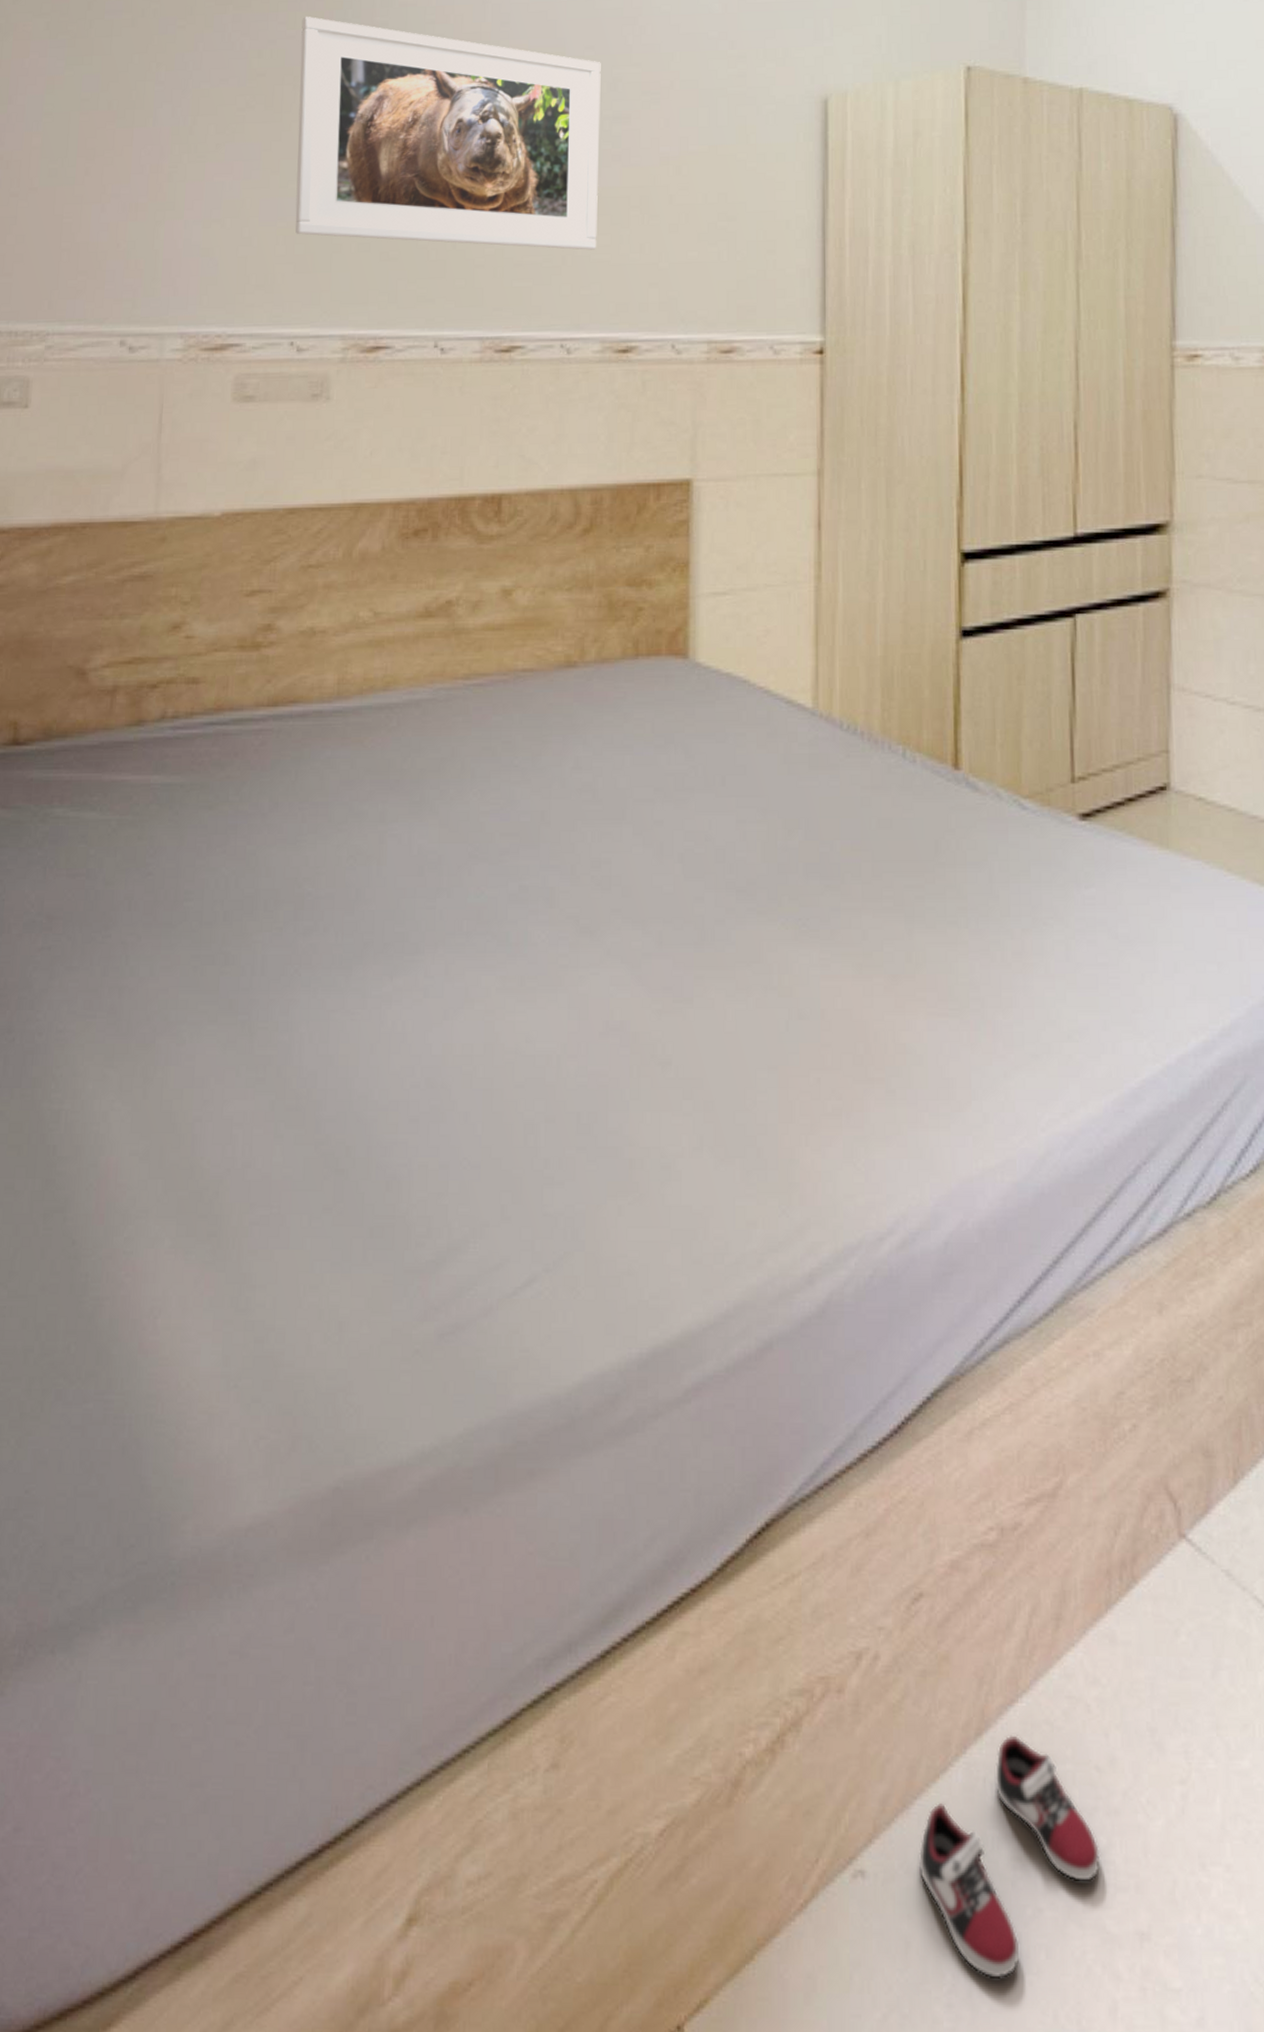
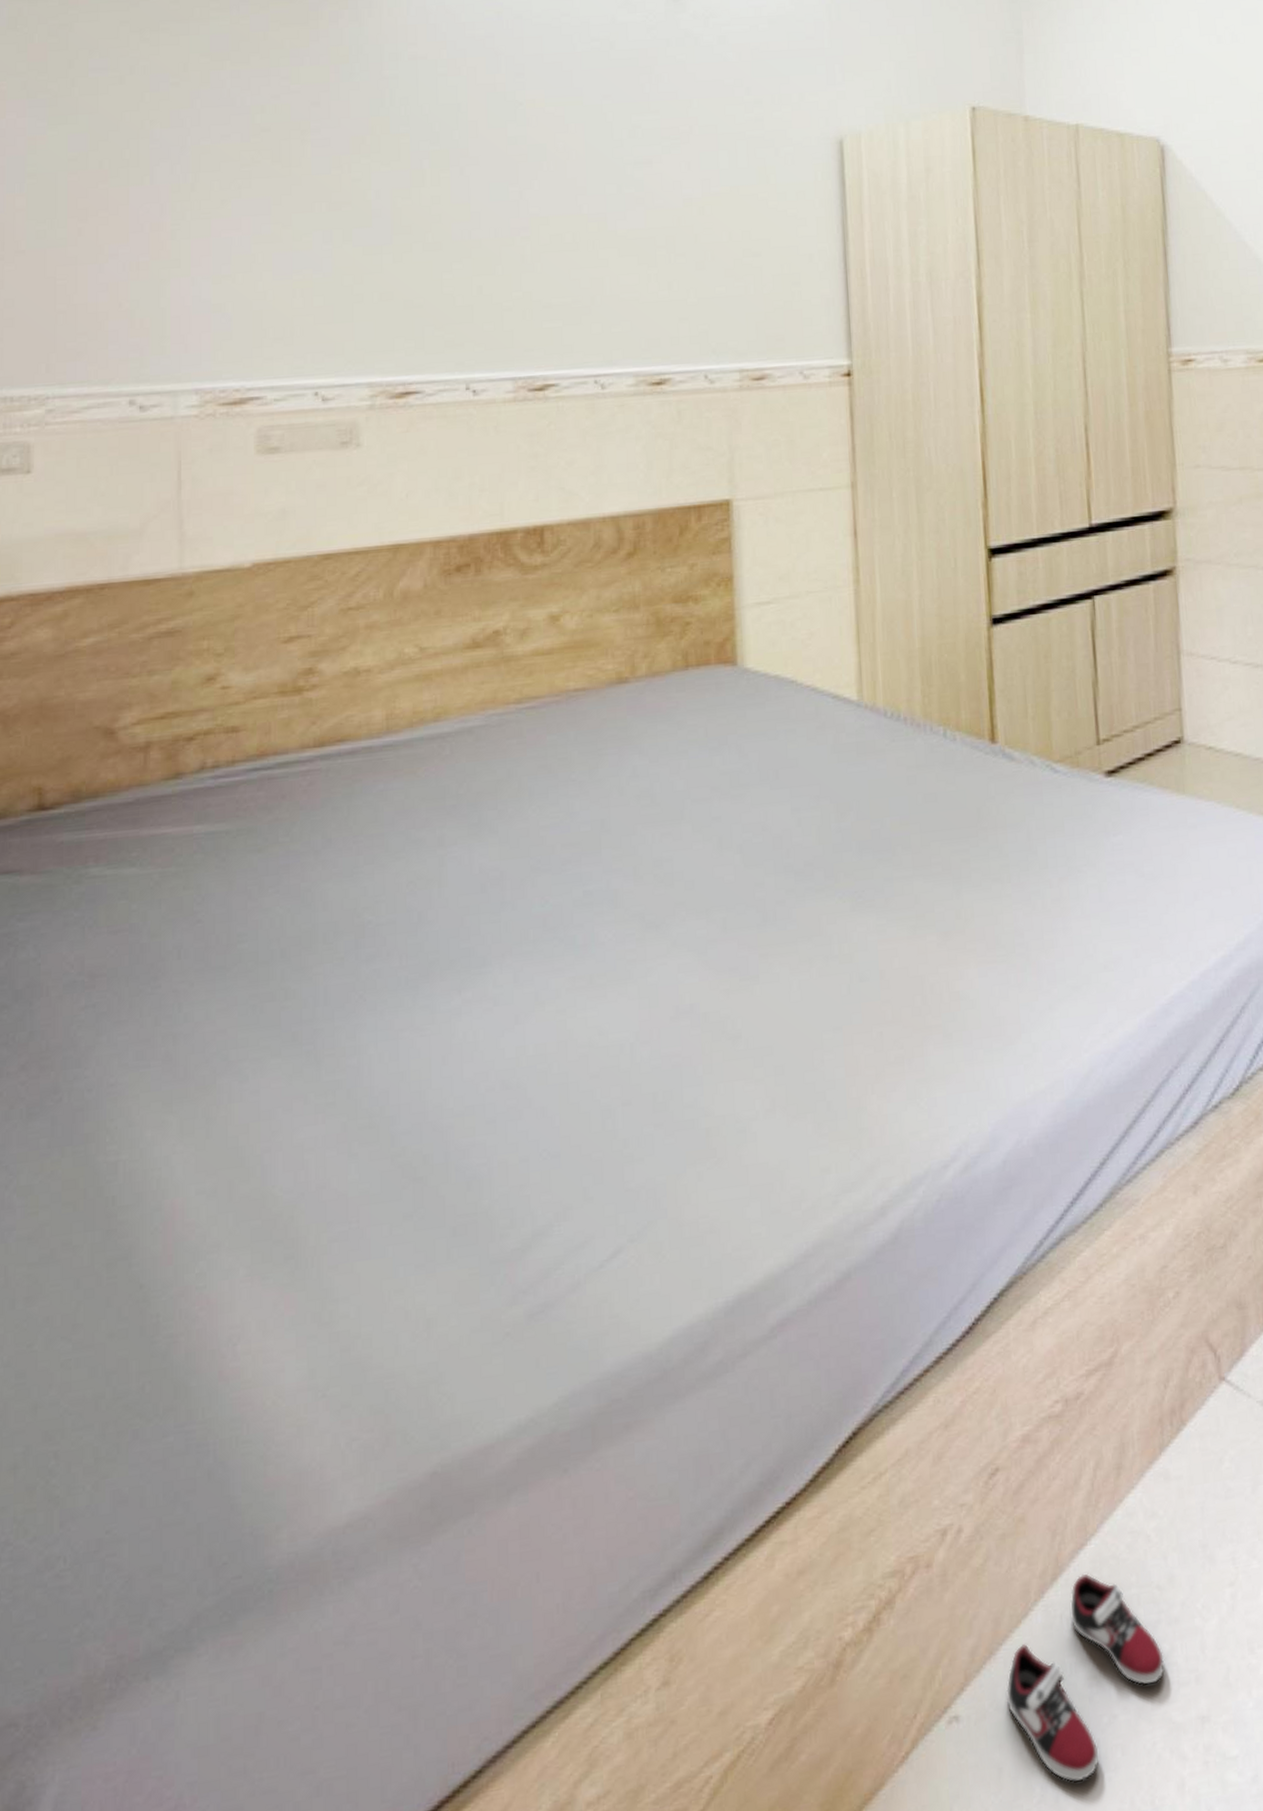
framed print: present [295,16,601,250] -> none [306,71,625,290]

